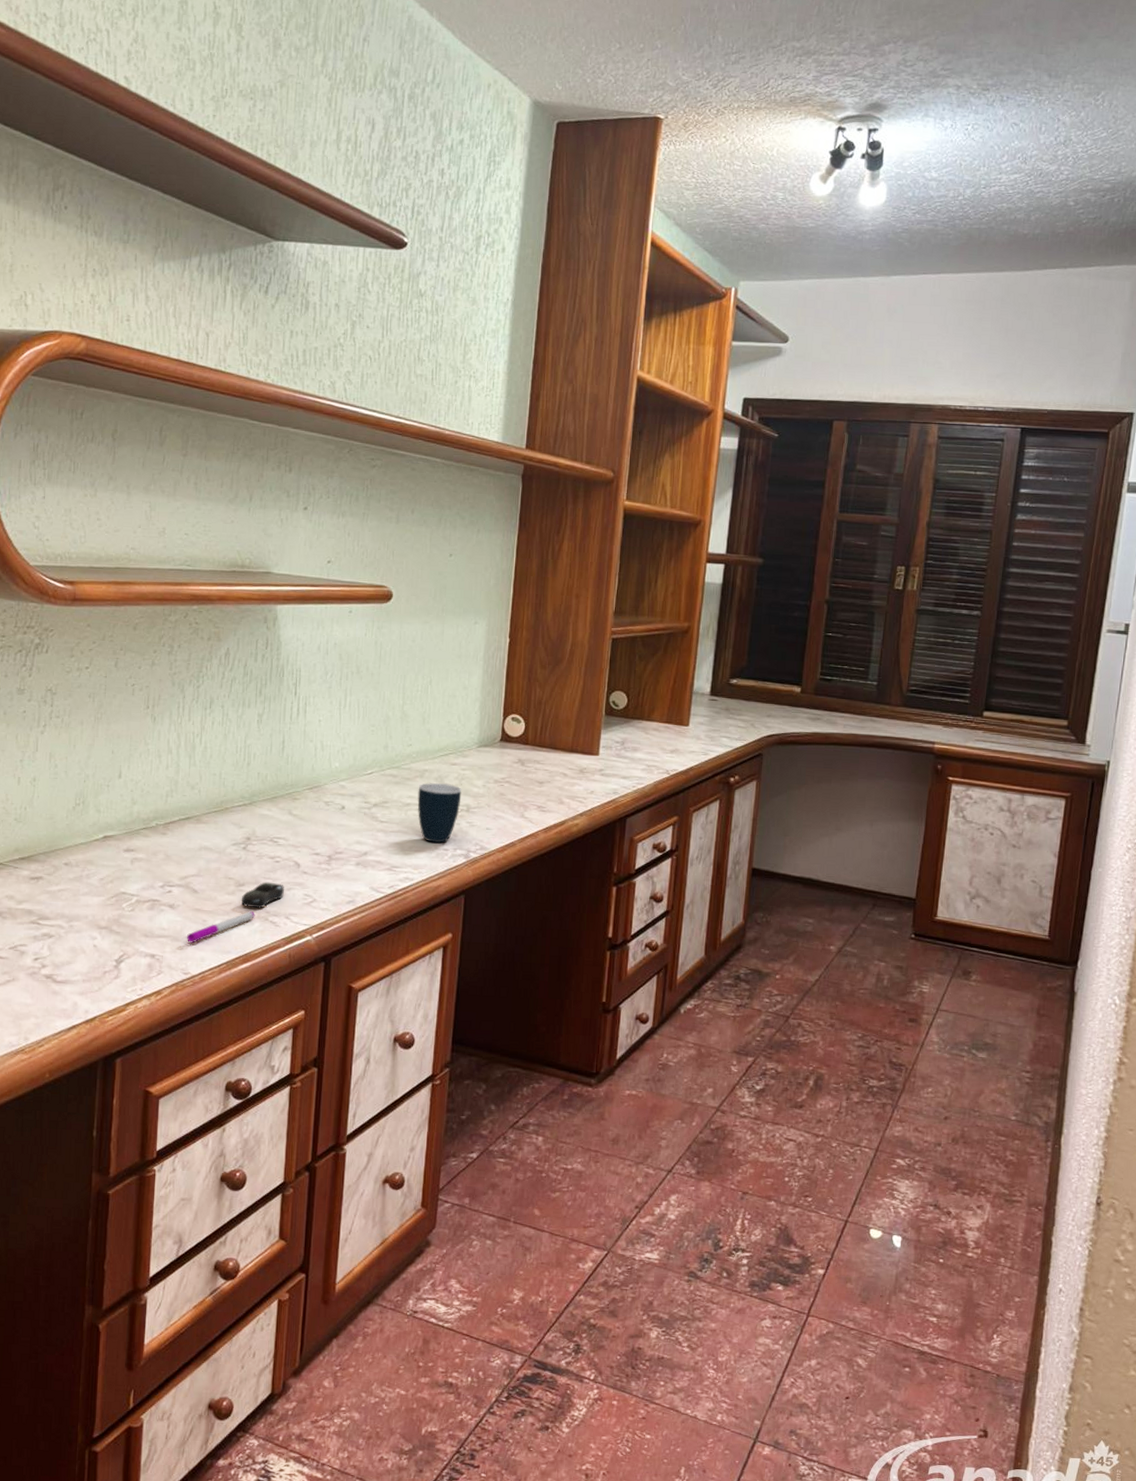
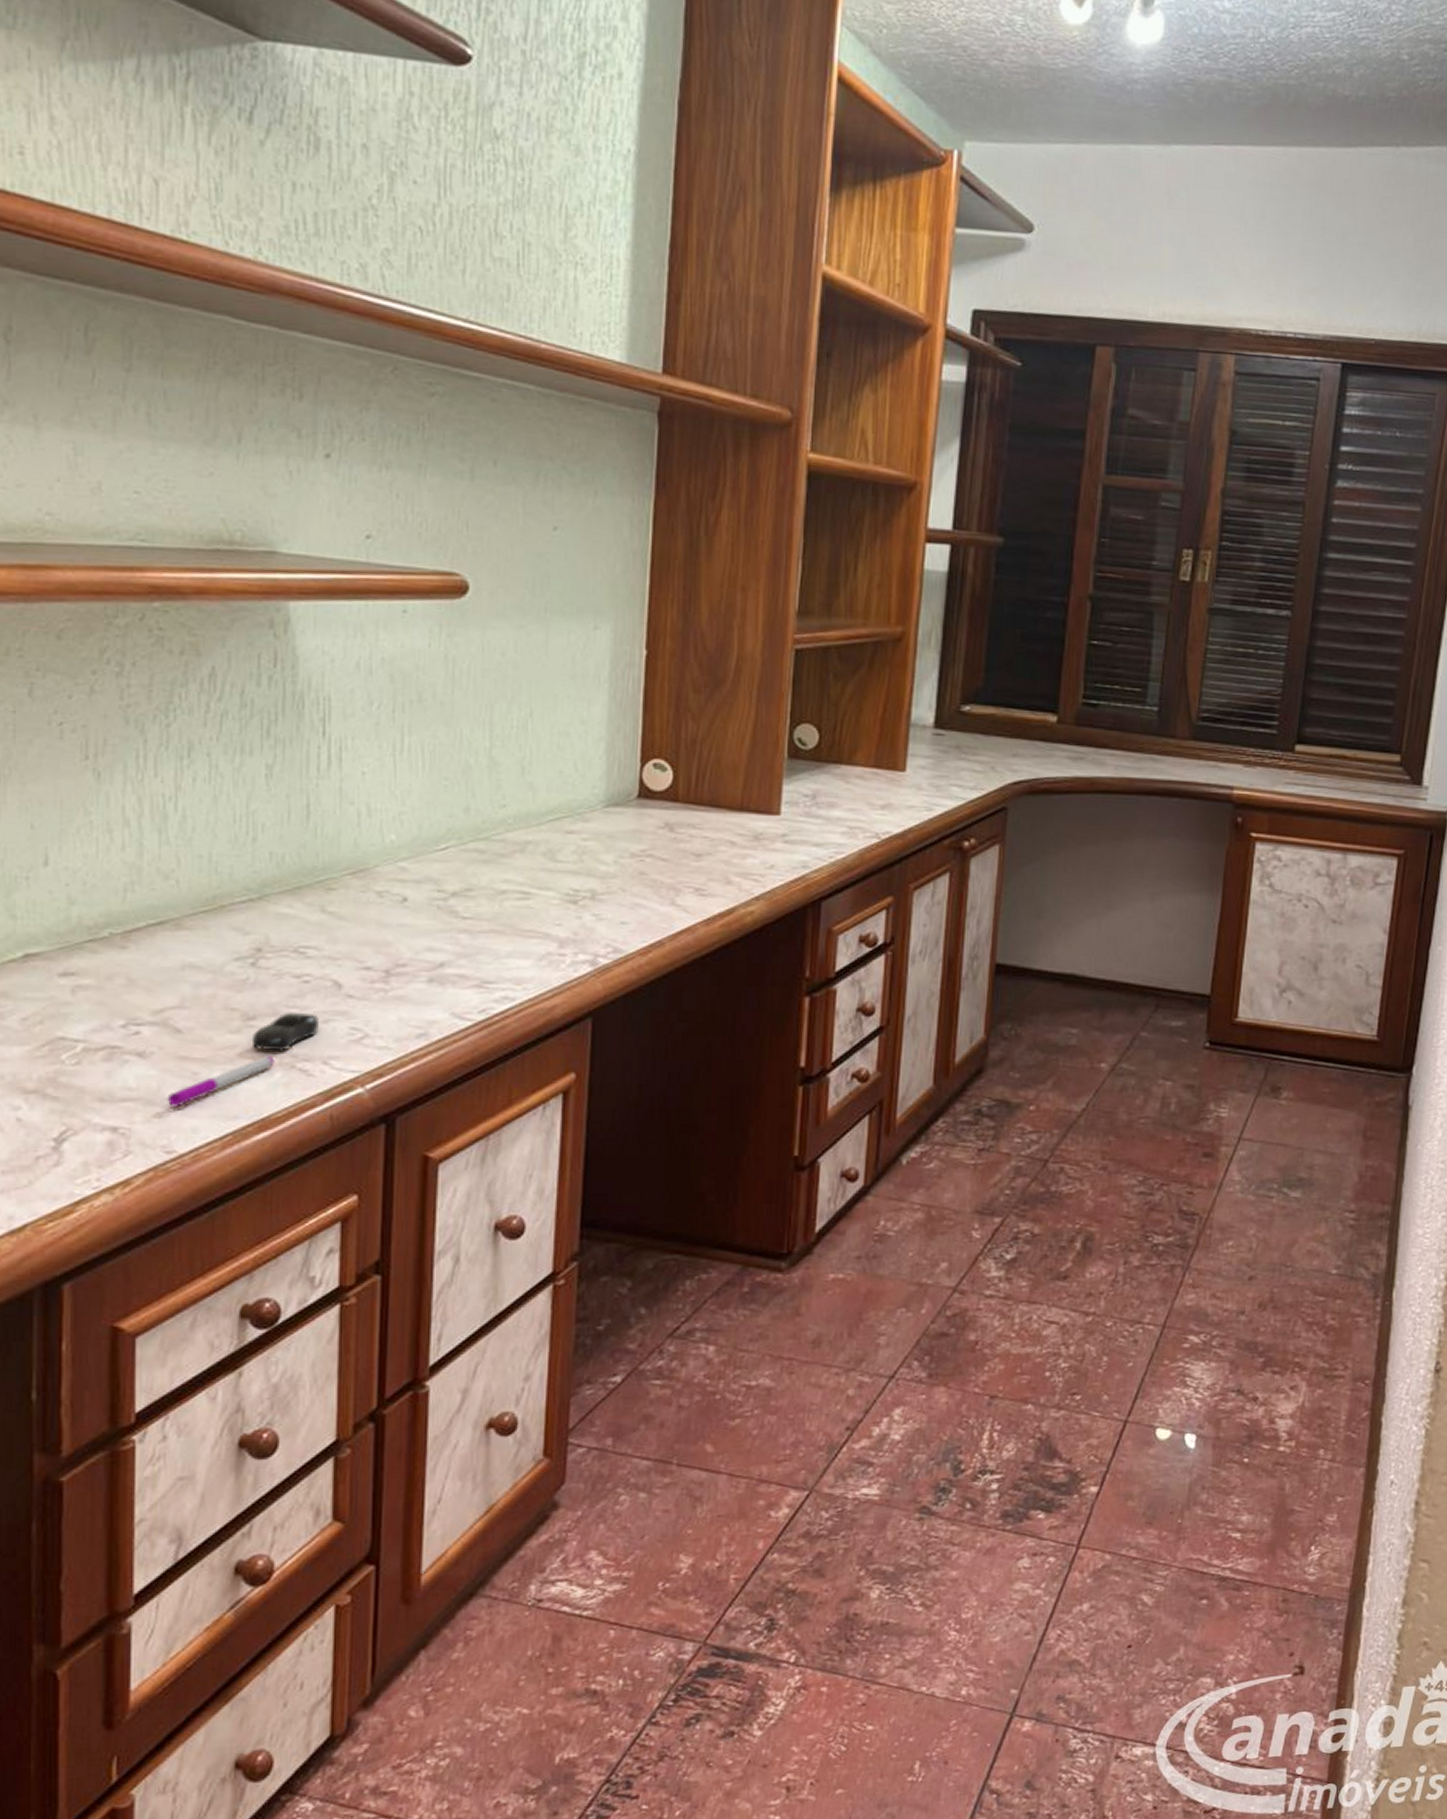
mug: present [417,783,462,843] -> none [517,860,583,945]

